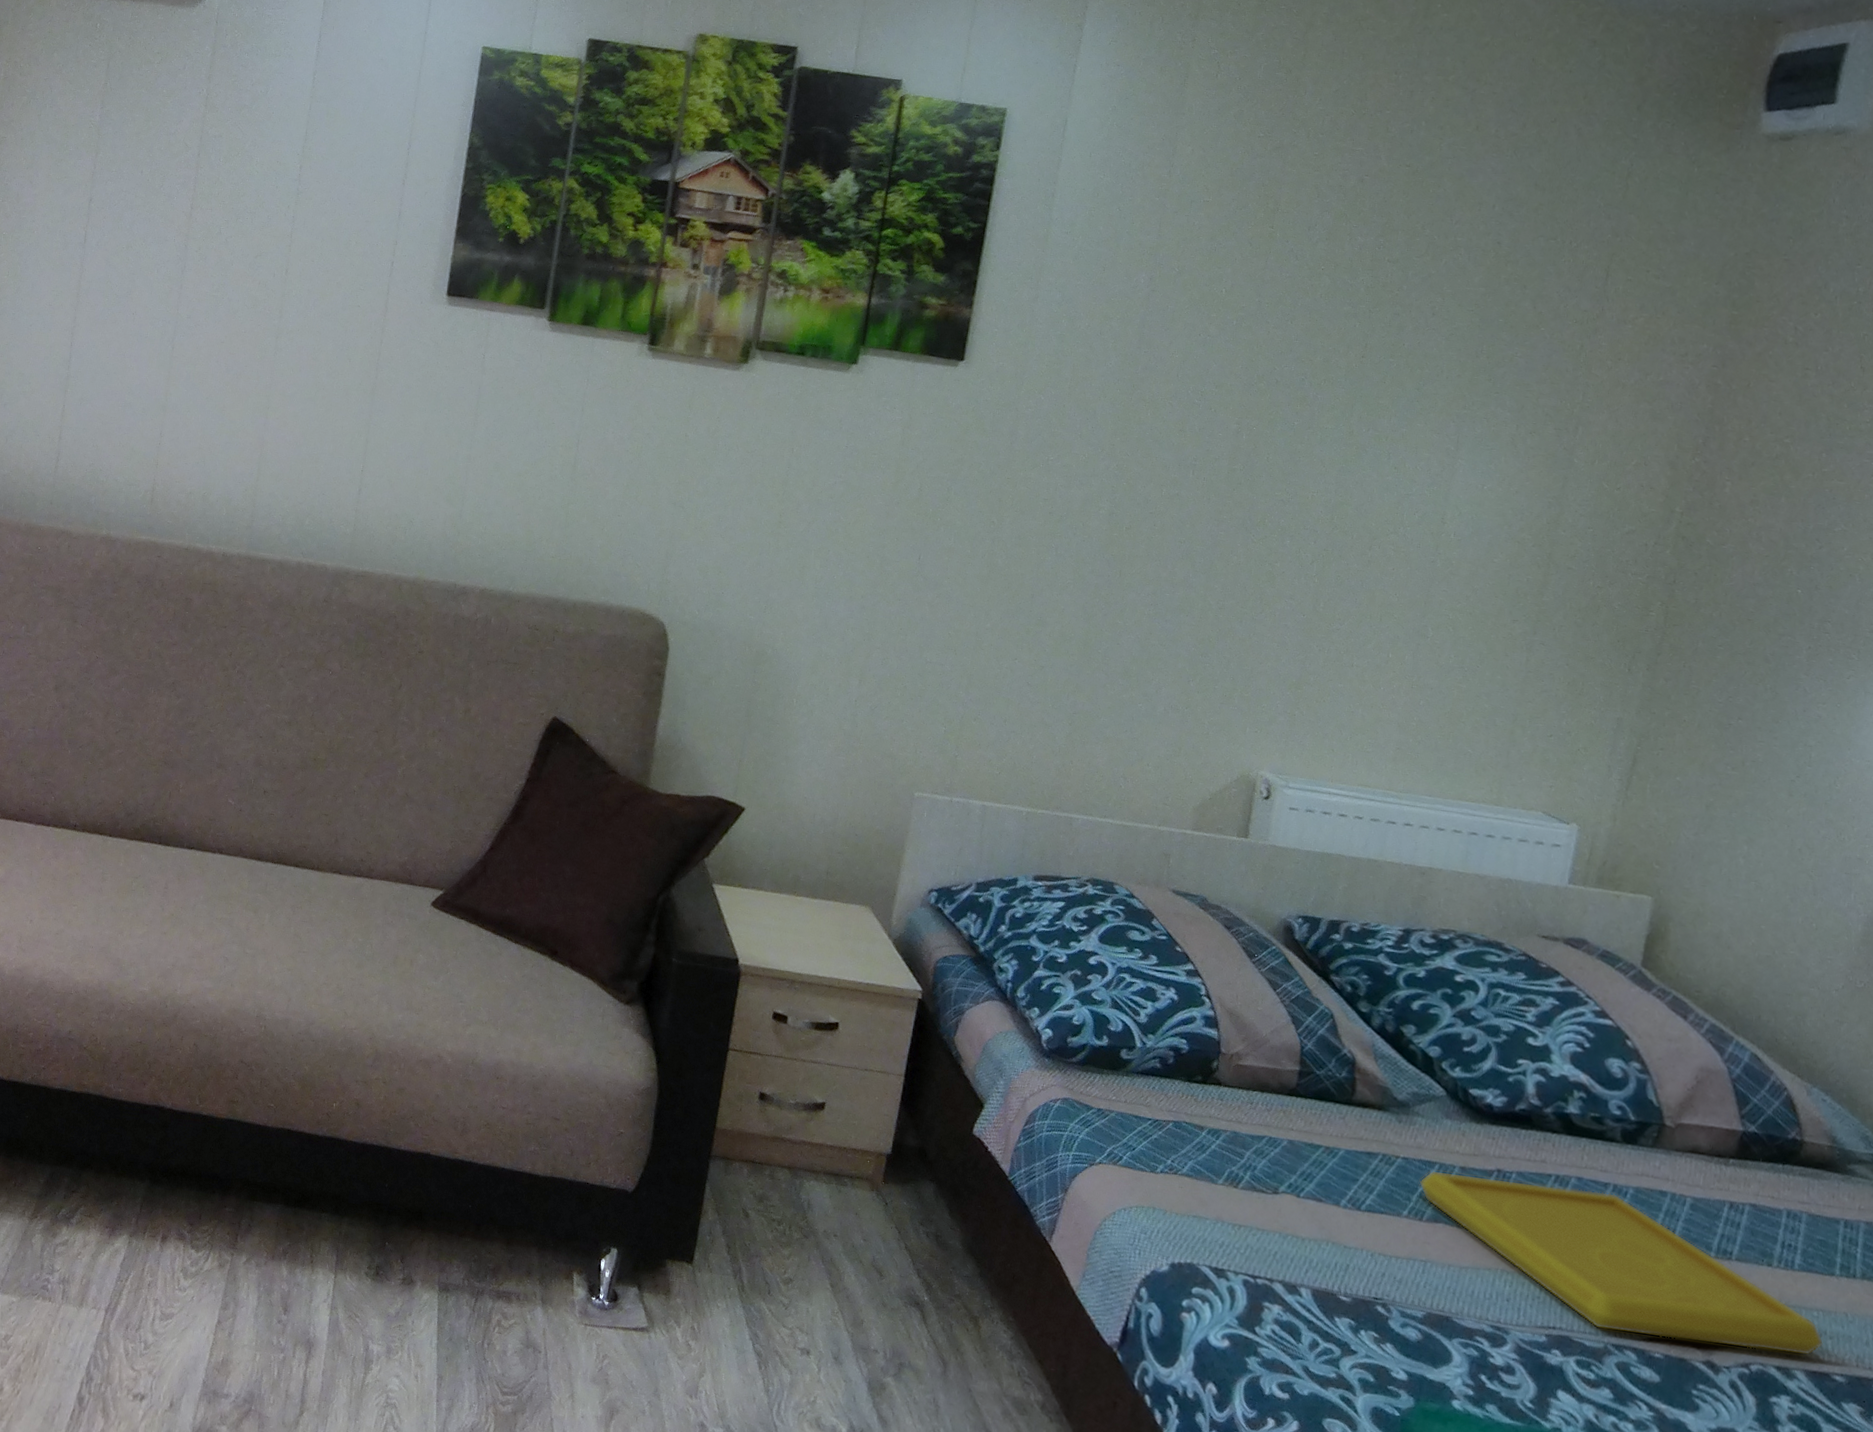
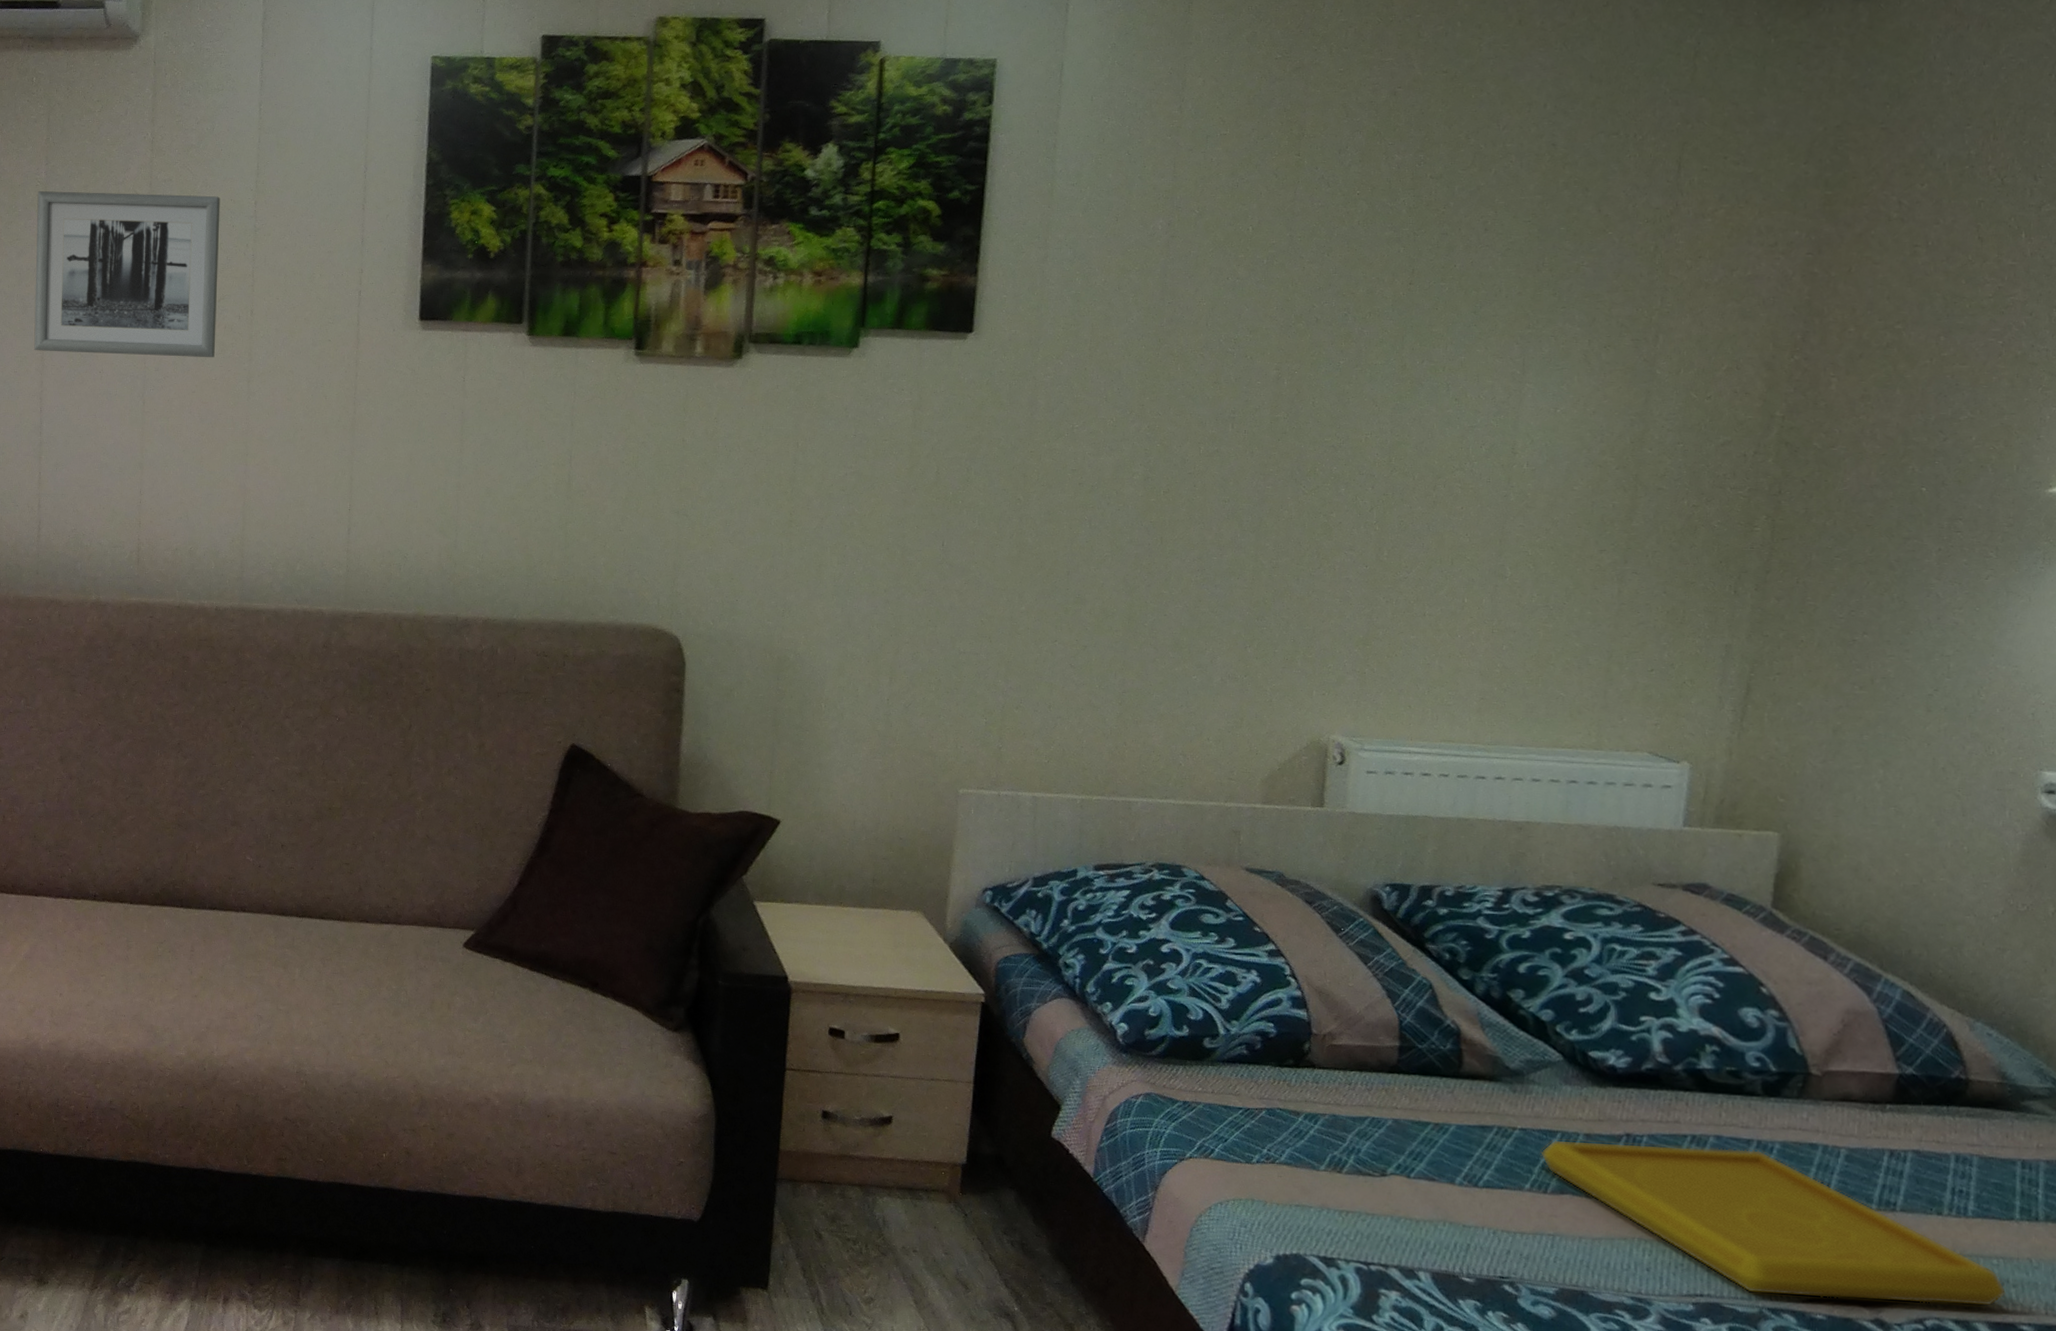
wall art: none [71,133,267,312] -> present [34,191,220,358]

